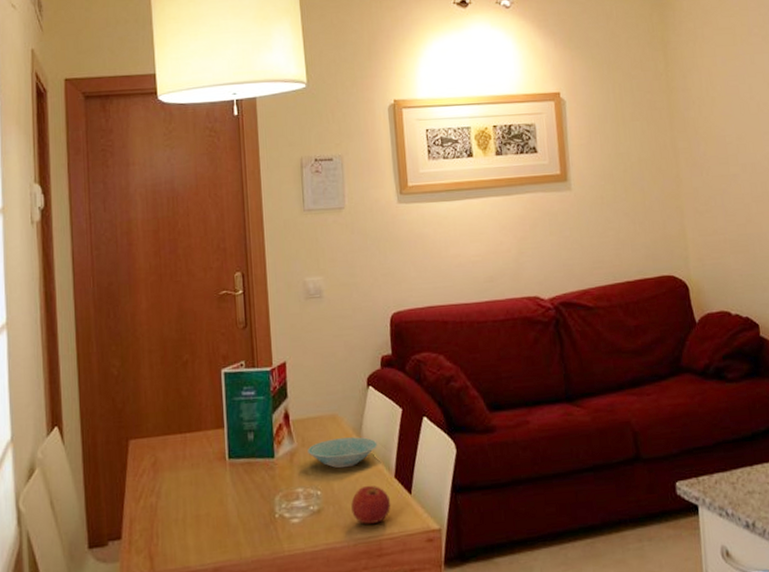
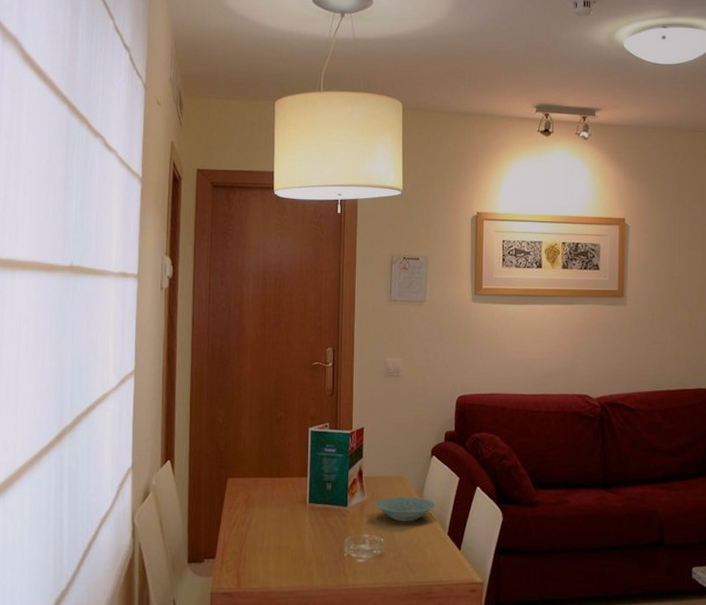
apple: present [351,485,391,524] -> none [408,538,443,571]

